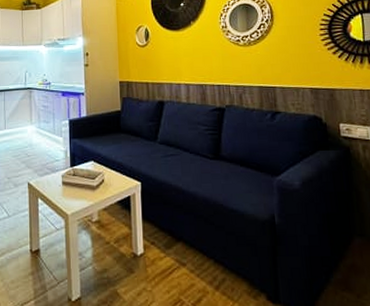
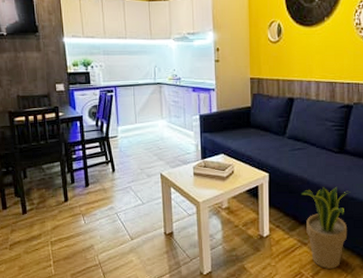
potted plant: none [176,196,231,295] -> present [300,186,351,269]

